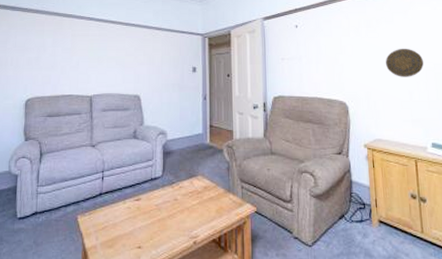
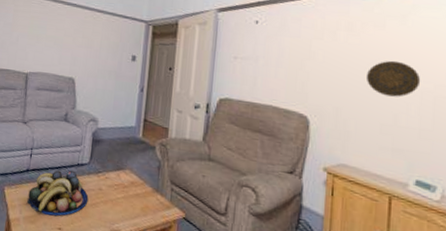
fruit bowl: none [103,186,165,237] -> present [27,170,89,216]

